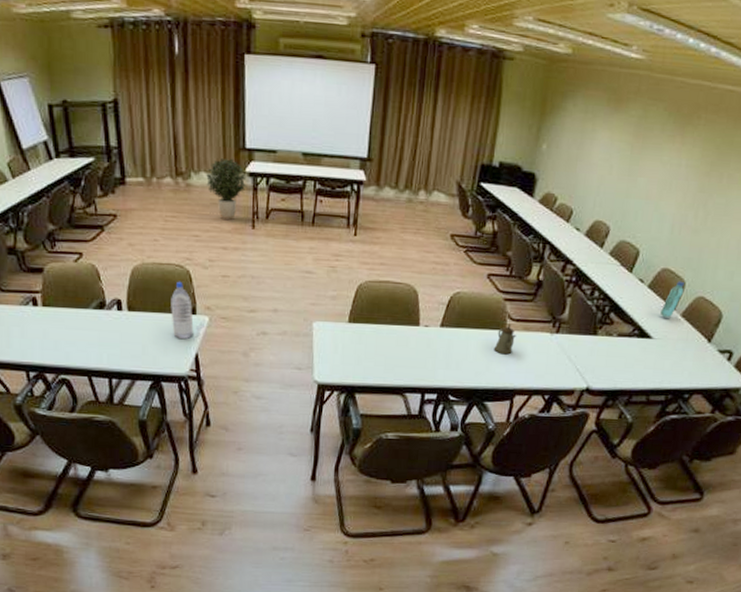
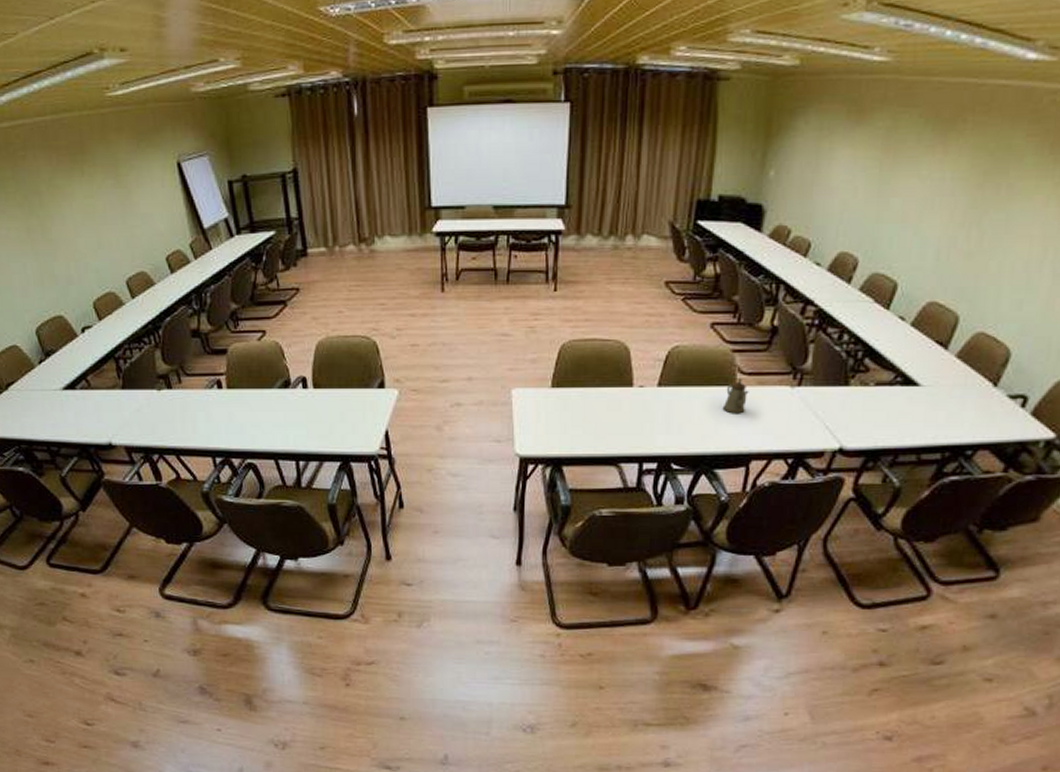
water bottle: present [171,281,194,339] -> none [358,353,382,414]
potted plant: present [206,158,247,221] -> none [391,218,434,286]
water bottle: present [660,281,684,318] -> none [929,315,958,360]

